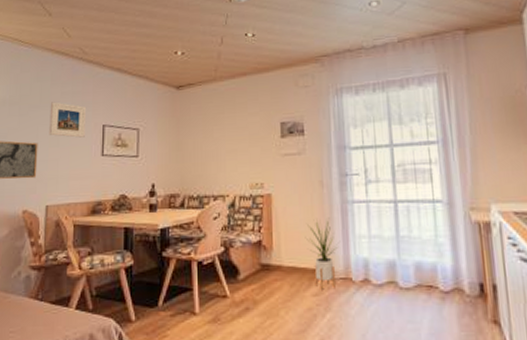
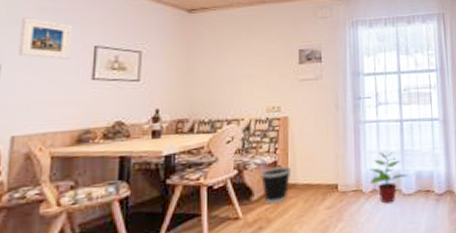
wastebasket: none [246,246,276,285] -> present [261,166,292,204]
house plant: present [305,219,339,290] -> none [320,139,352,203]
potted plant: none [360,236,404,297] -> present [369,152,407,204]

